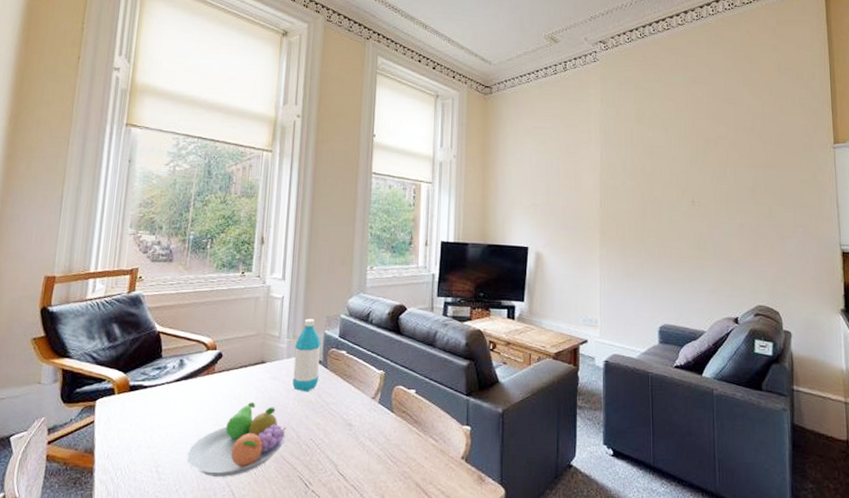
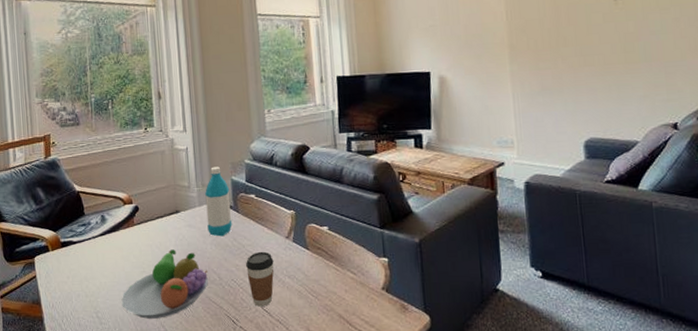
coffee cup: none [327,411,357,470] -> present [246,251,274,307]

